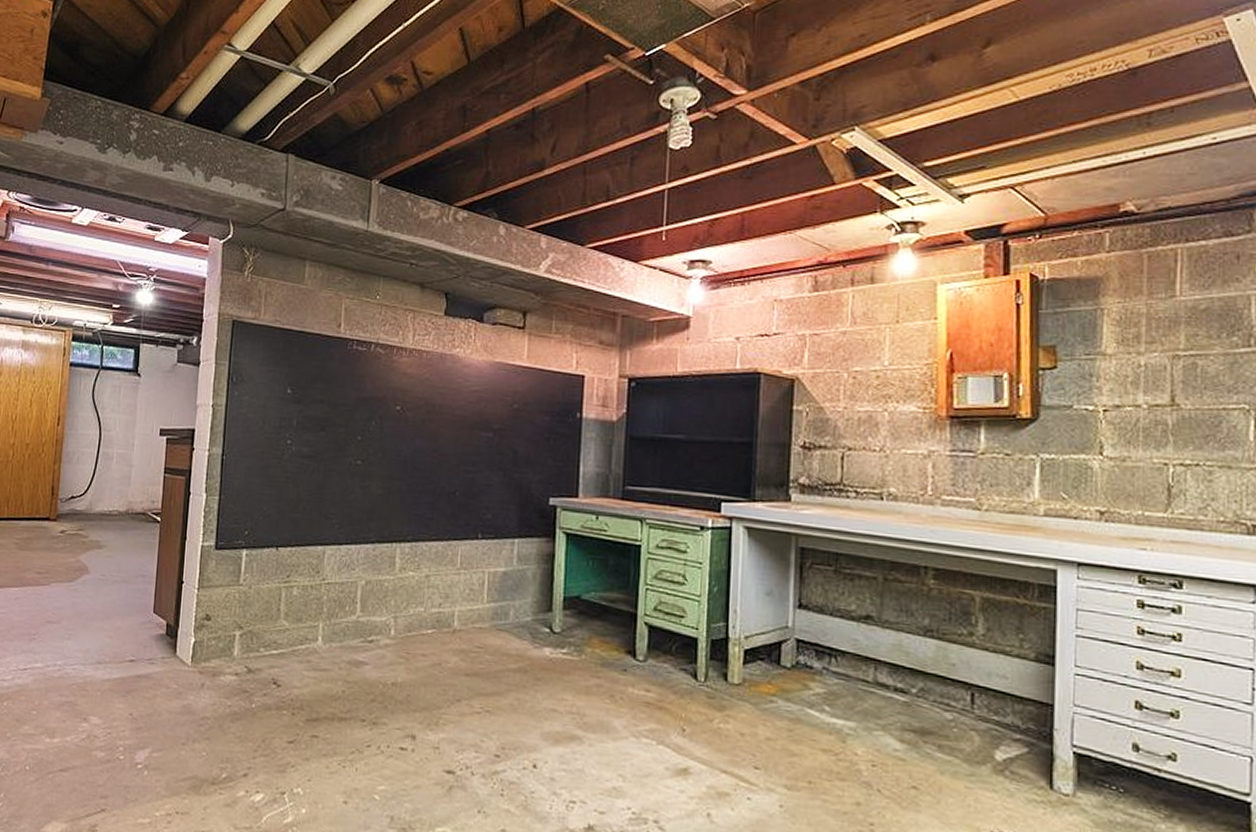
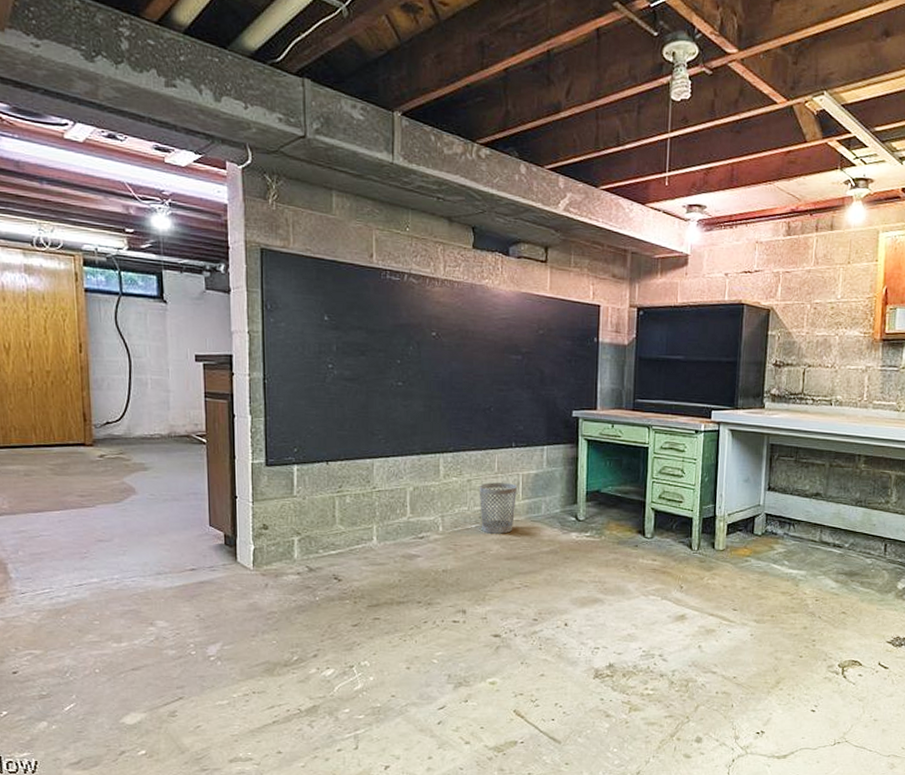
wastebasket: none [438,580,481,643] -> present [479,482,517,534]

